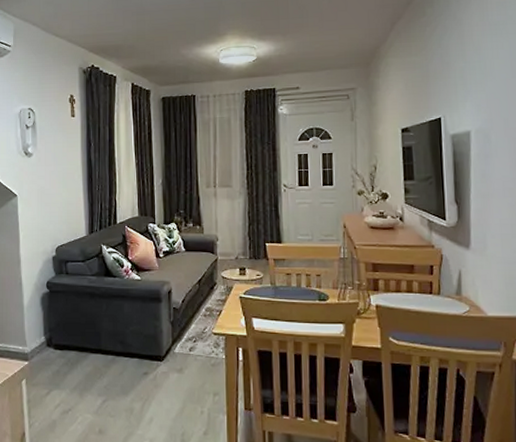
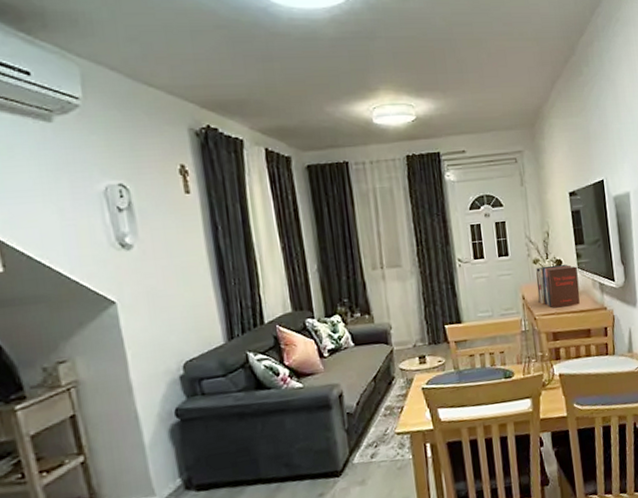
books: none [359,198,405,240] -> present [536,264,580,308]

